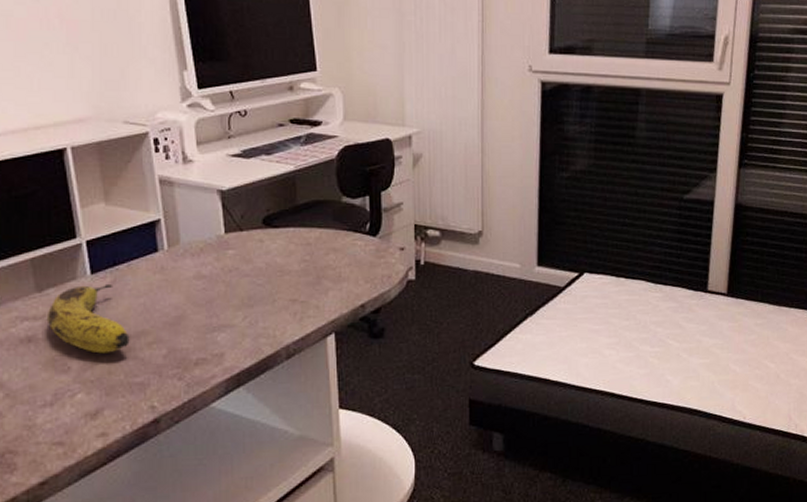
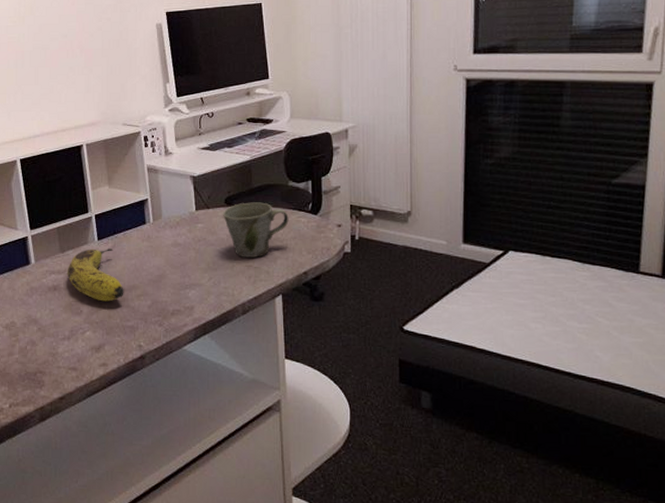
mug: none [260,222,343,291] -> present [223,202,289,259]

